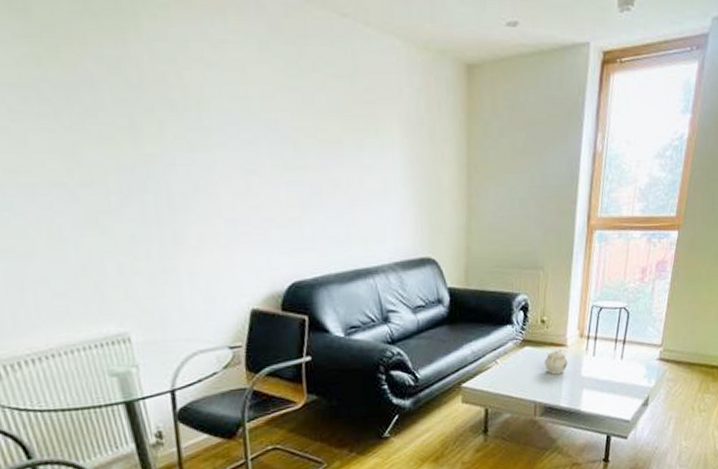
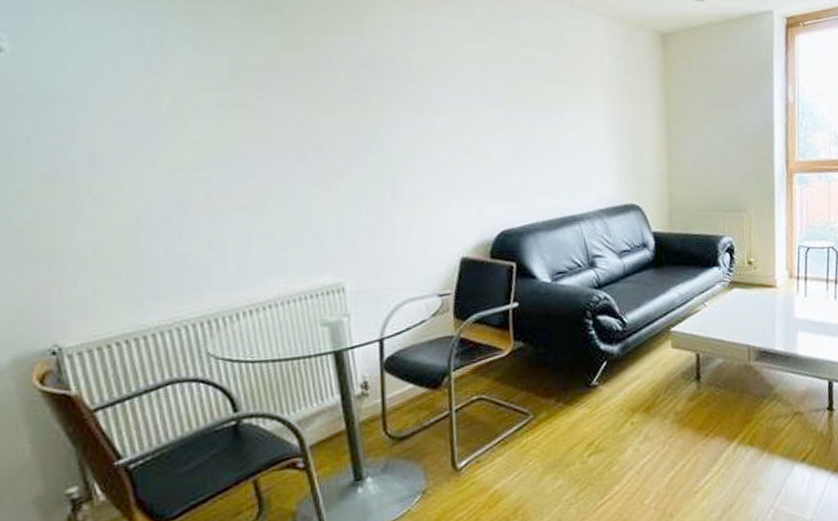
teapot: present [544,348,568,375] -> none [754,290,779,317]

